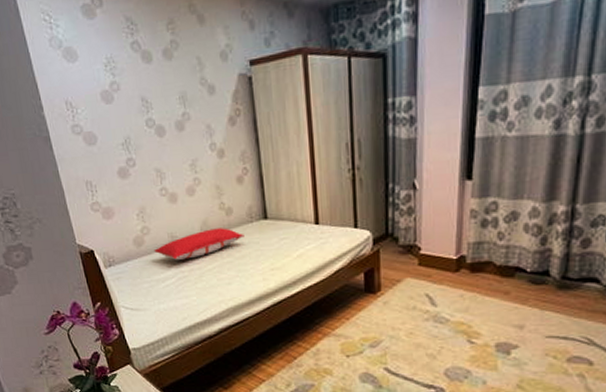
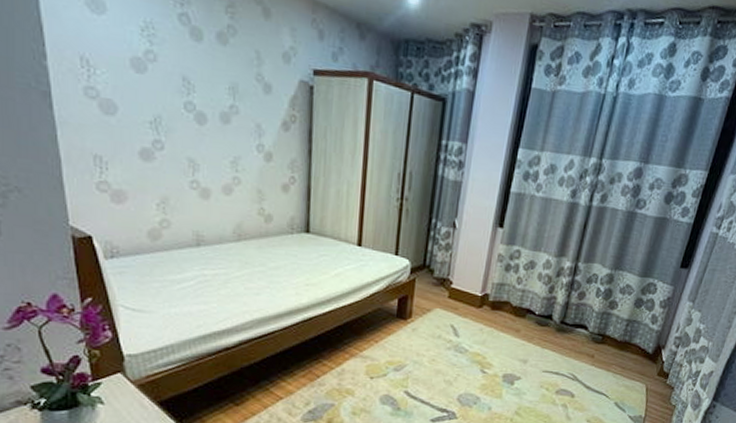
pillow: present [154,228,244,260] -> none [173,233,282,263]

